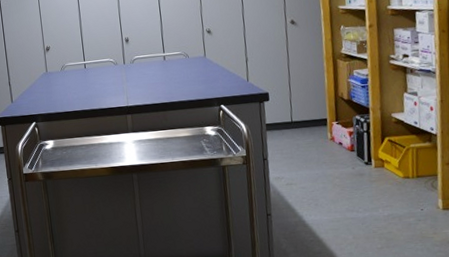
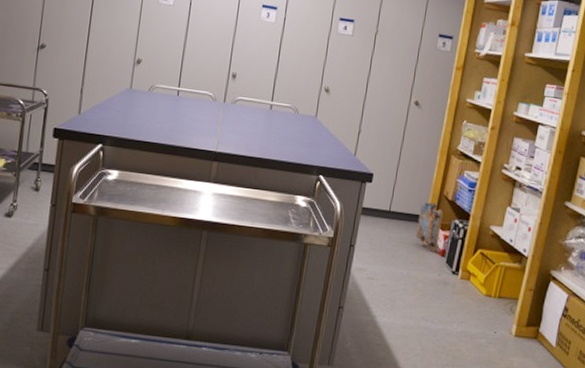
cardboard box: none [319,105,347,149] -> present [416,202,444,252]

